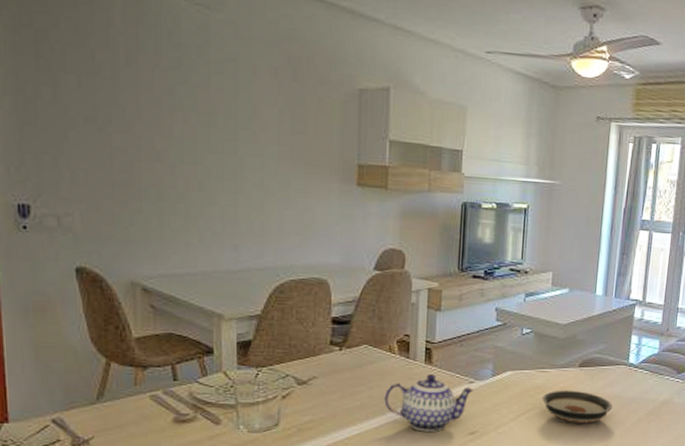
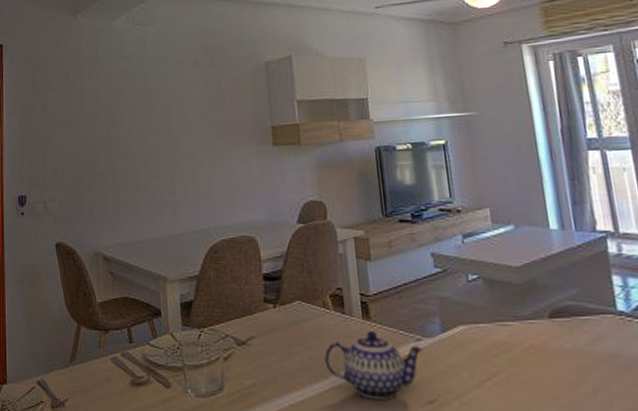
saucer: present [542,390,613,424] -> none [510,347,611,392]

